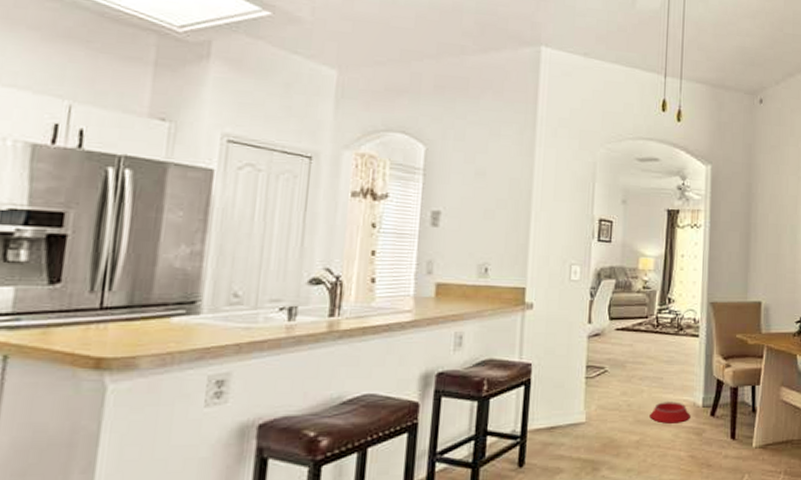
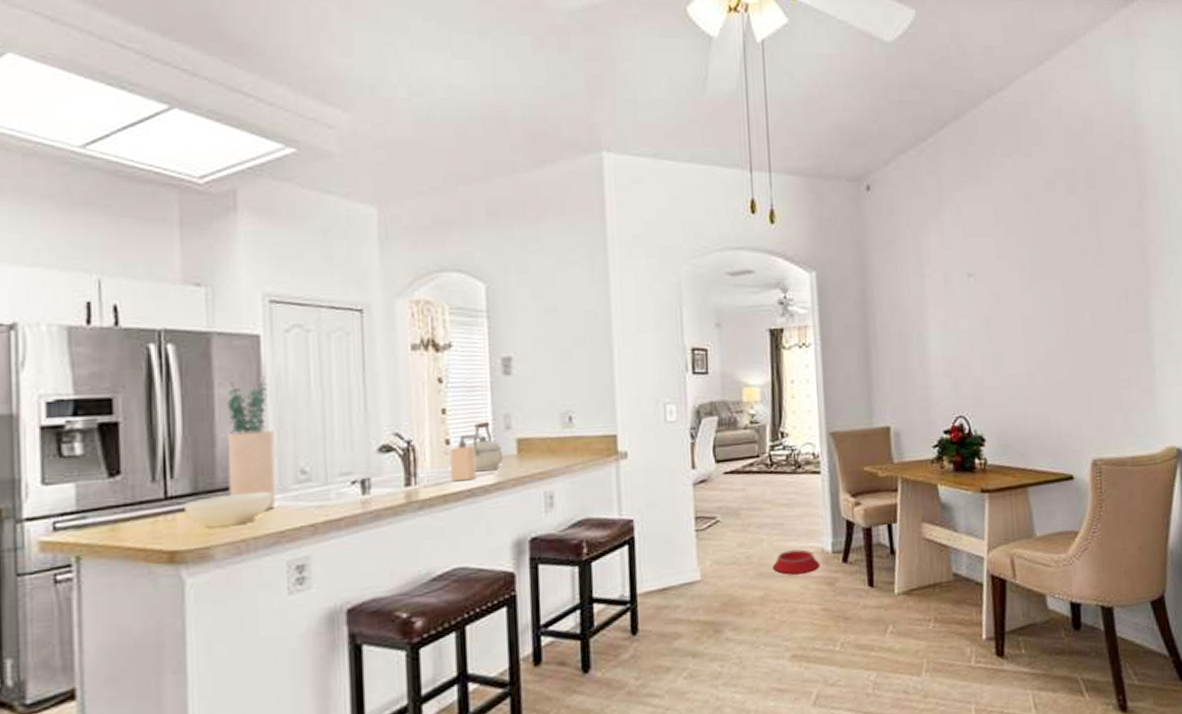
bowl: none [116,309,204,339] -> present [183,491,273,528]
vase: none [162,205,215,327] -> present [227,375,276,510]
soap dispenser: none [372,276,404,317] -> present [450,434,481,482]
kettle: none [391,265,423,310] -> present [467,421,504,472]

